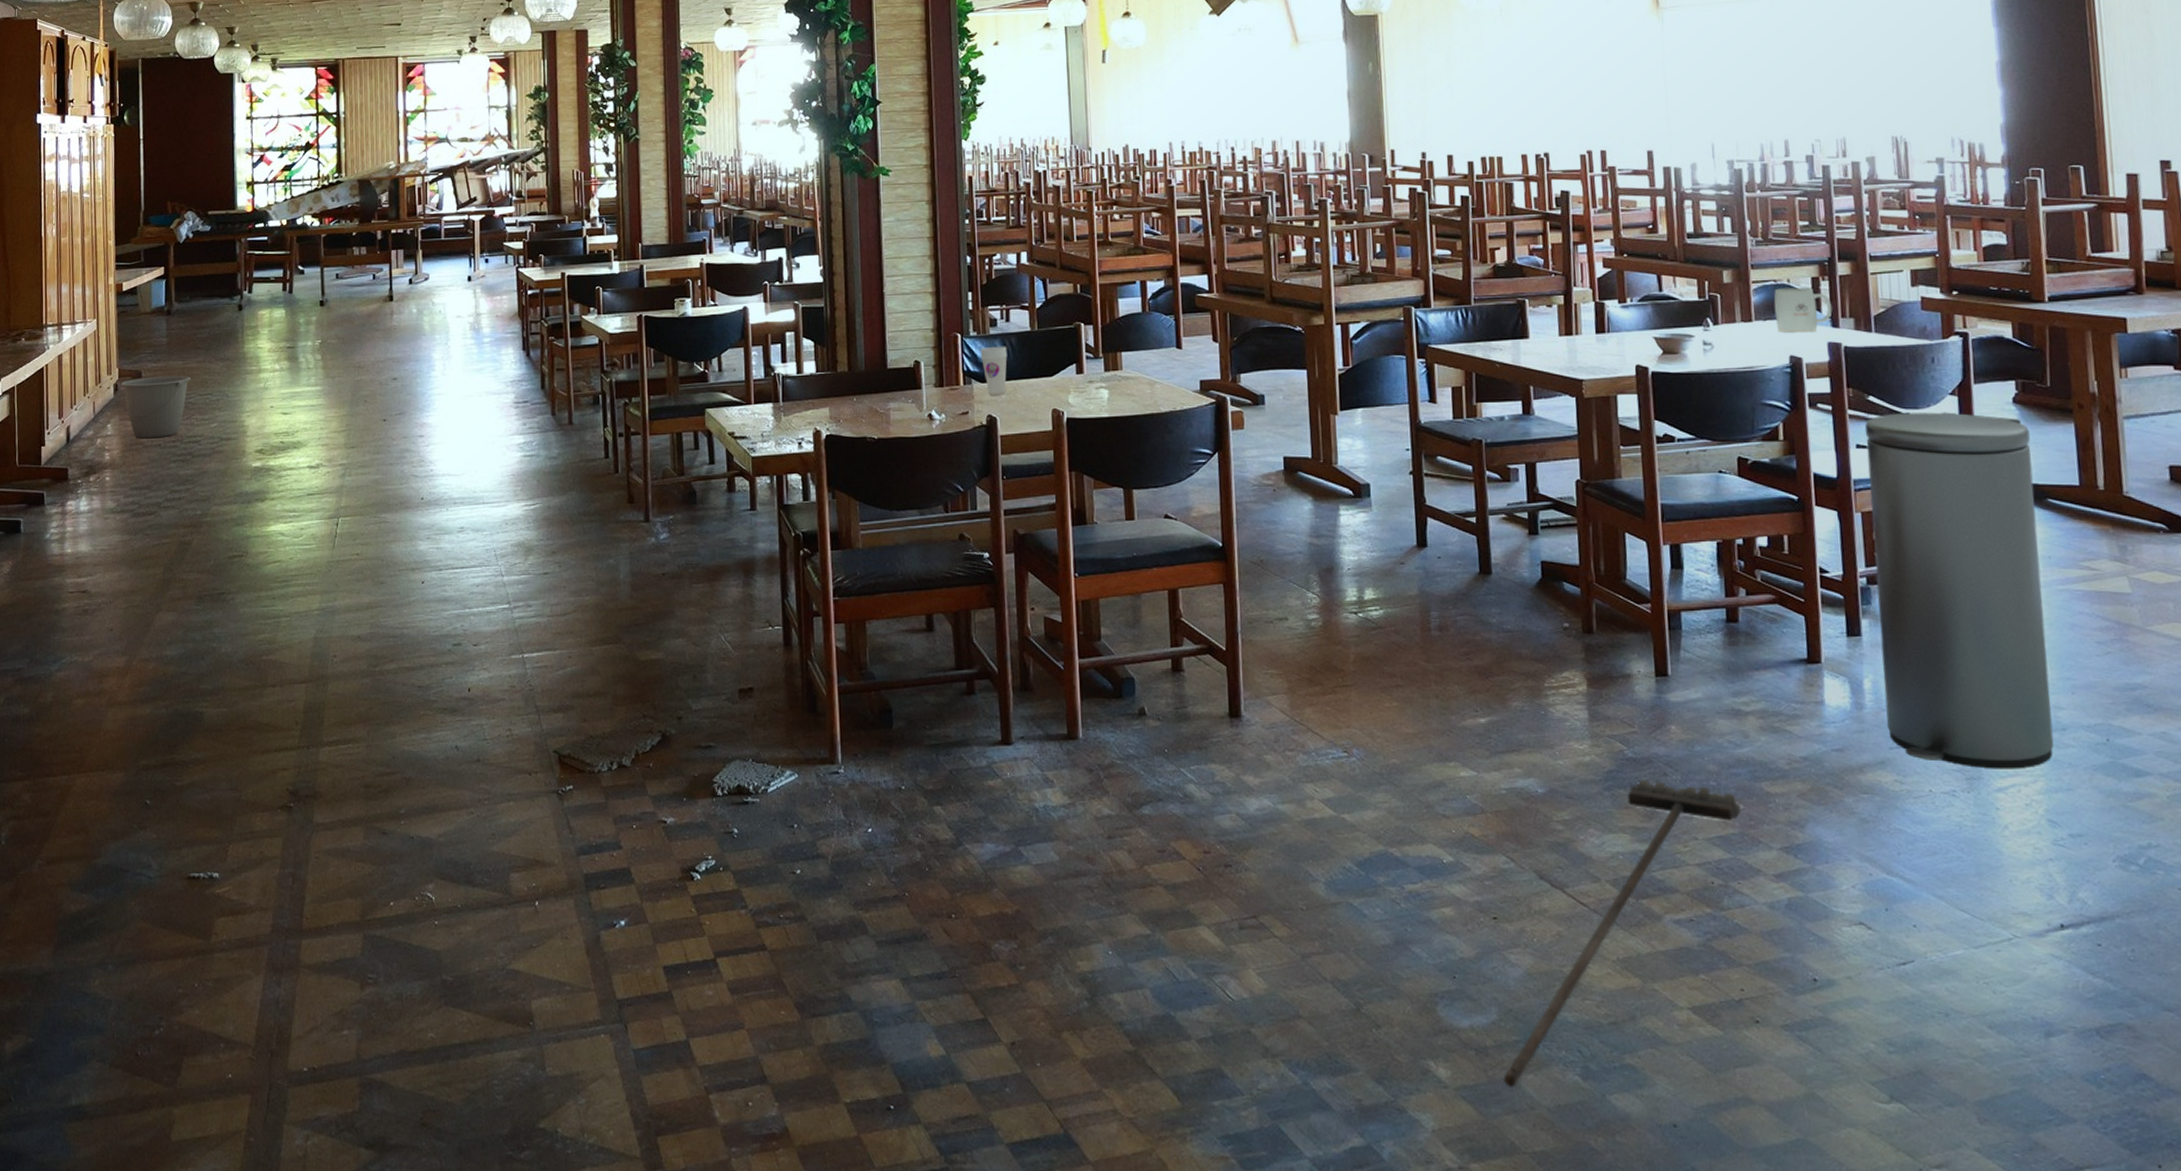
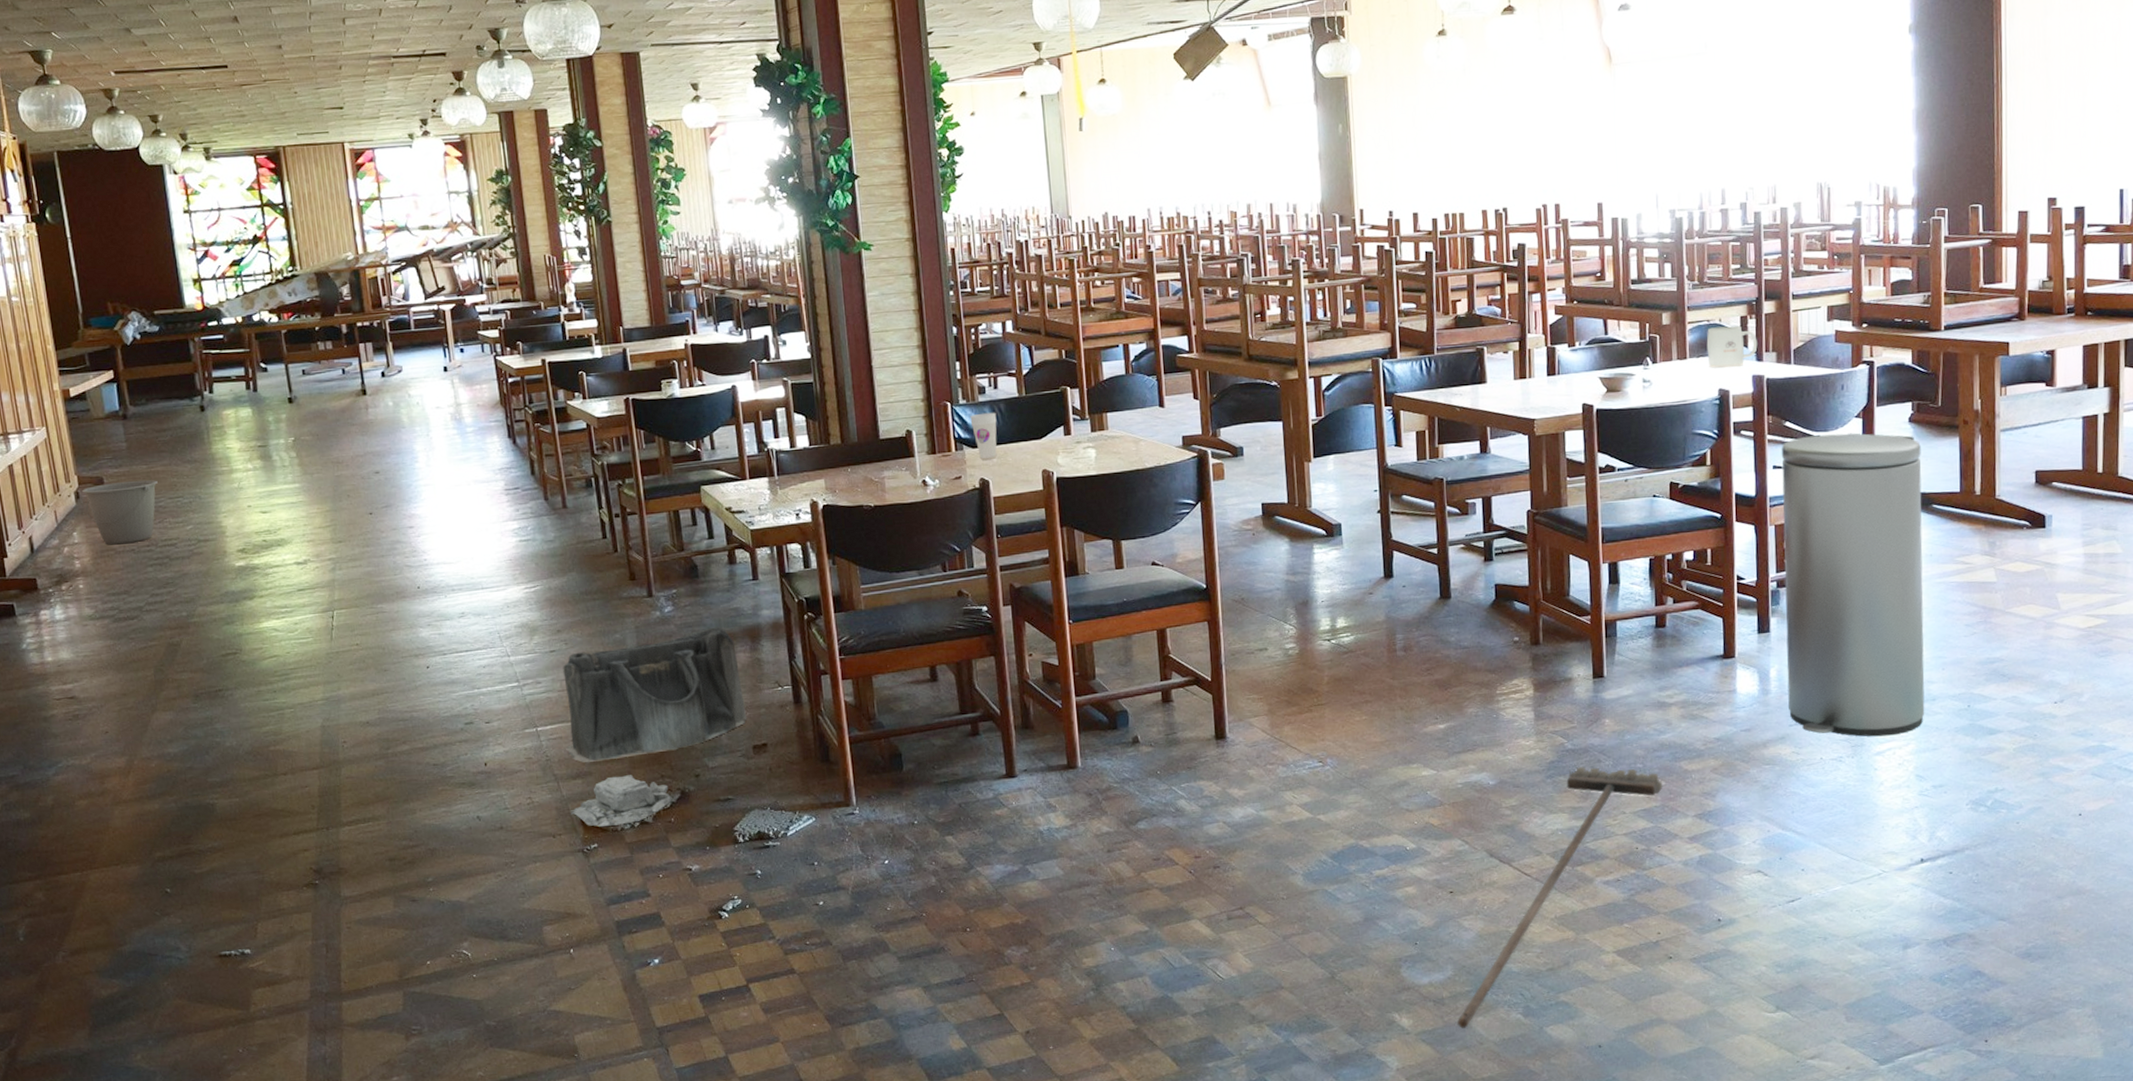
crumpled paper: none [548,712,653,767] -> present [570,775,673,827]
saddlebag: none [549,558,734,695] -> present [563,627,746,762]

